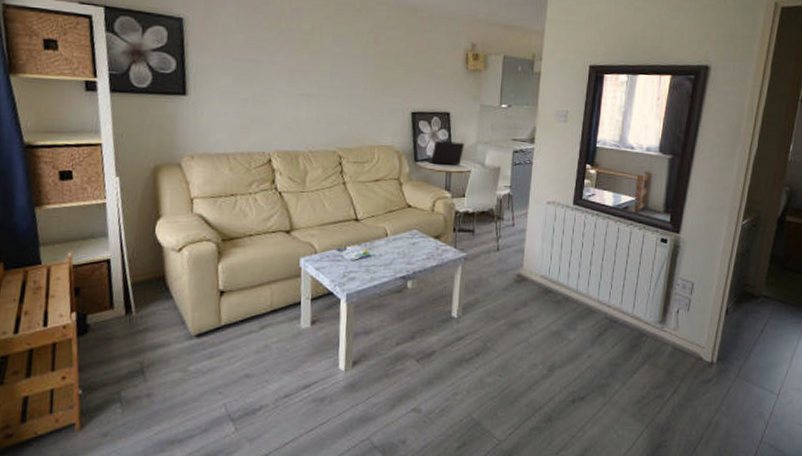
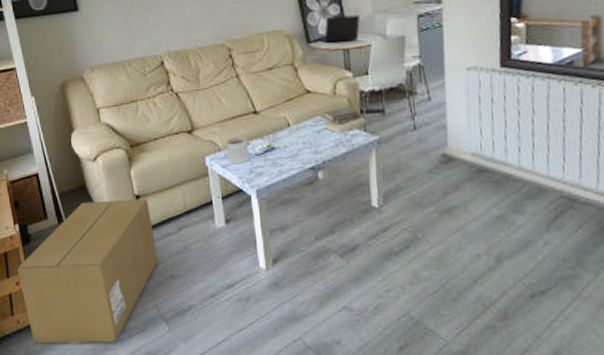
box: none [65,294,235,447] -> present [17,198,158,345]
mug: none [323,241,352,268] -> present [226,136,256,164]
books: none [418,224,457,248] -> present [322,107,366,134]

